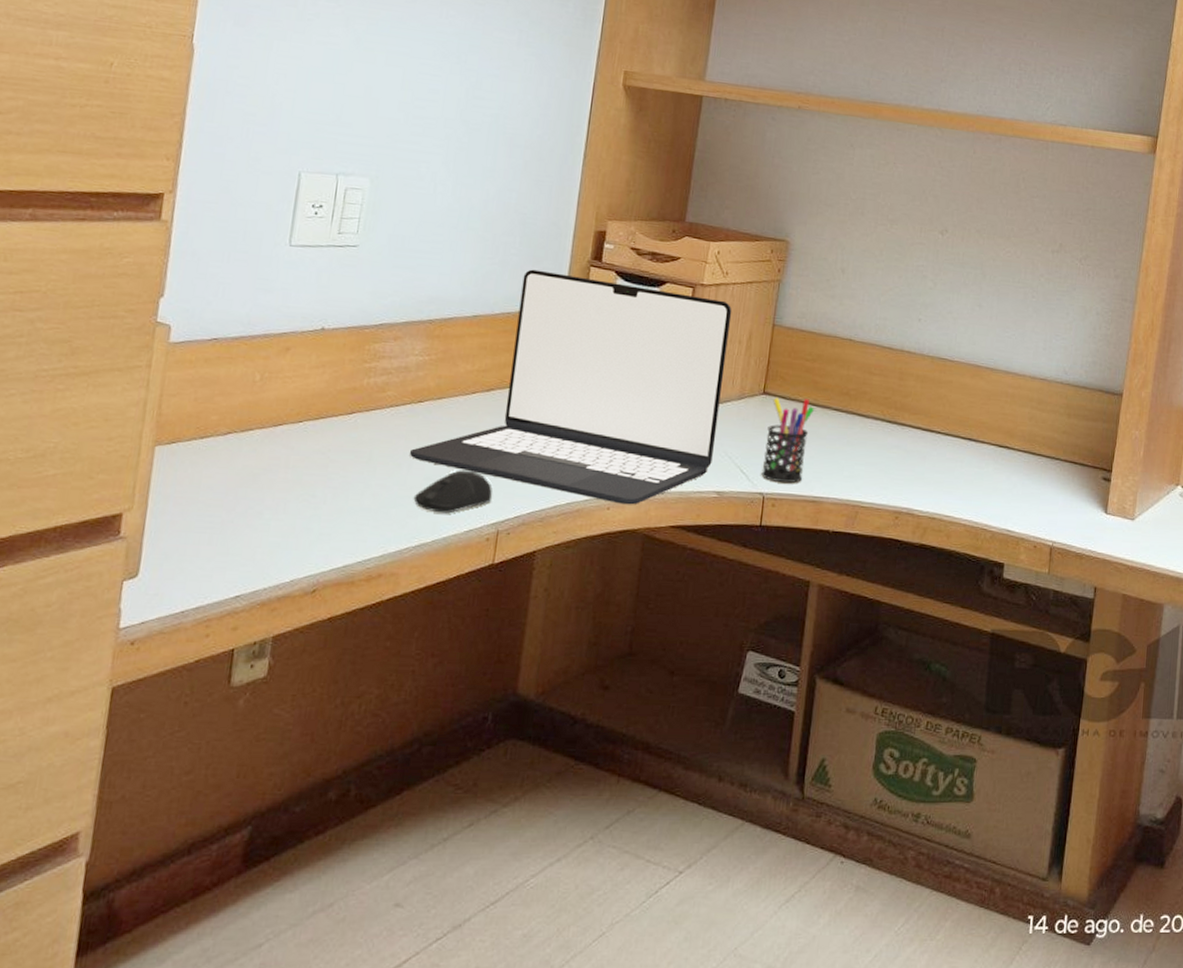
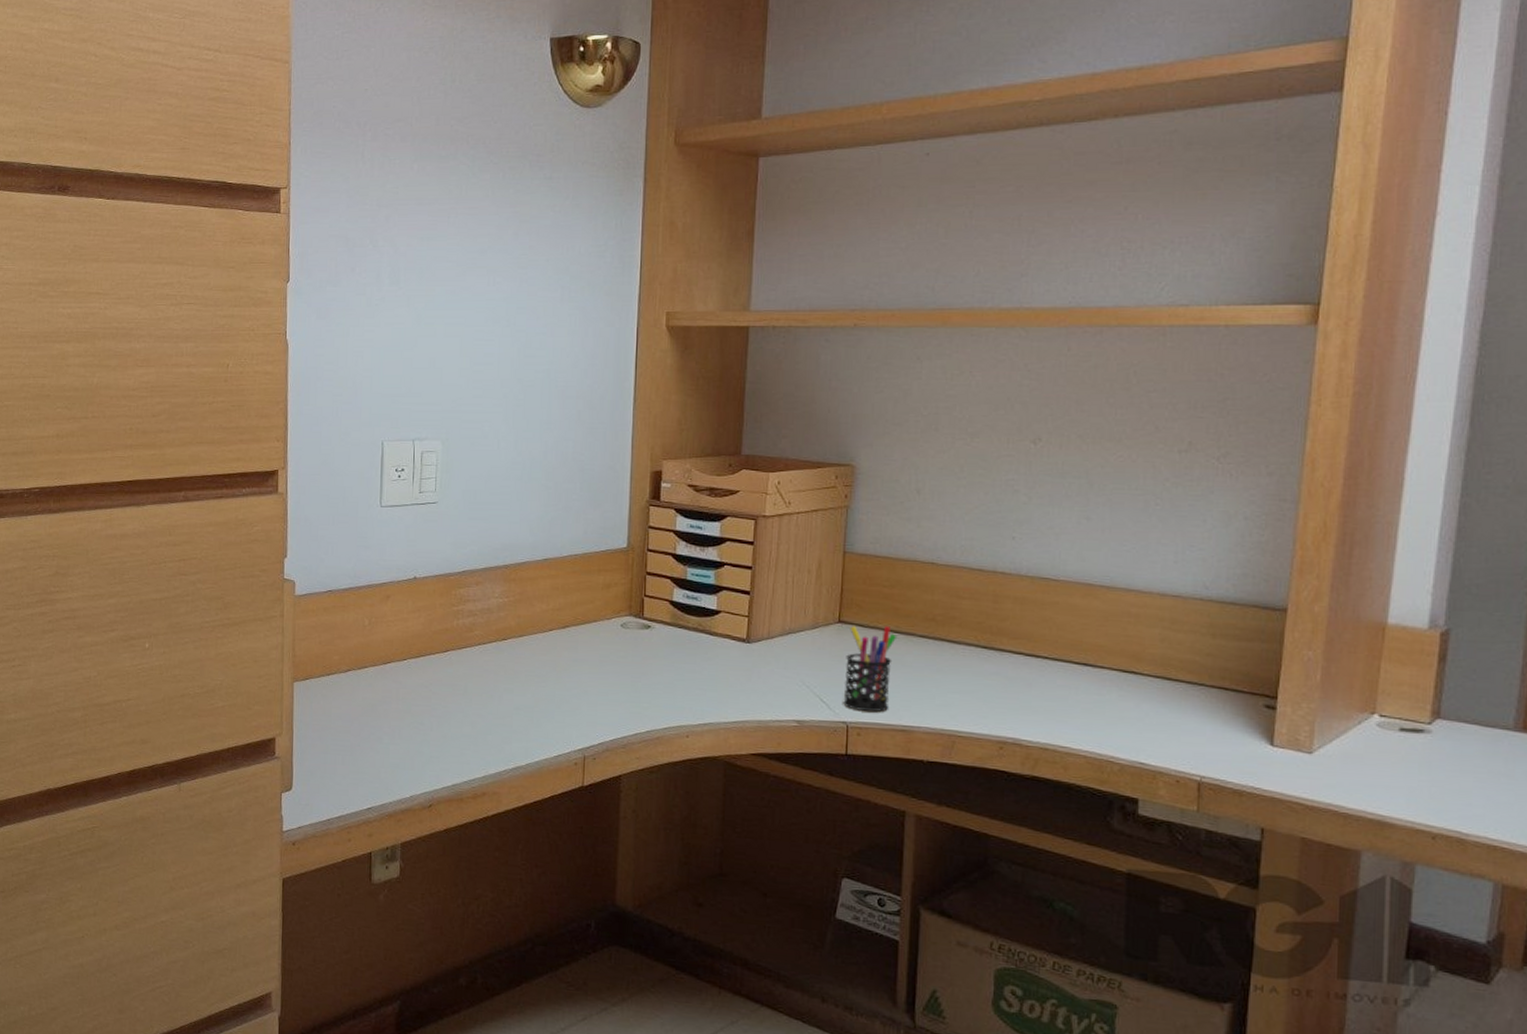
laptop: present [409,269,732,505] -> none [498,512,798,733]
computer mouse: present [413,470,493,514] -> none [506,700,577,740]

